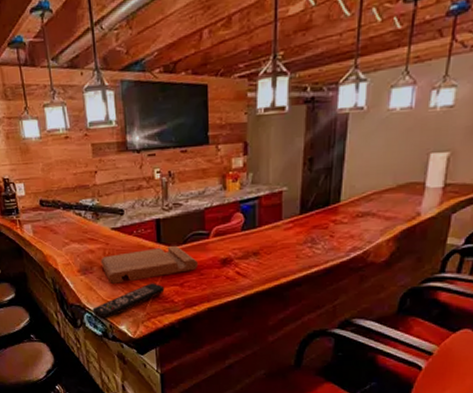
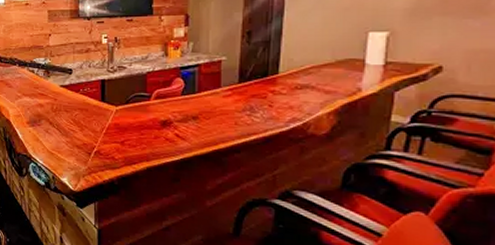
remote control: present [92,283,165,320] -> none [37,139,106,171]
cutting board: present [100,245,198,284] -> none [48,104,138,137]

